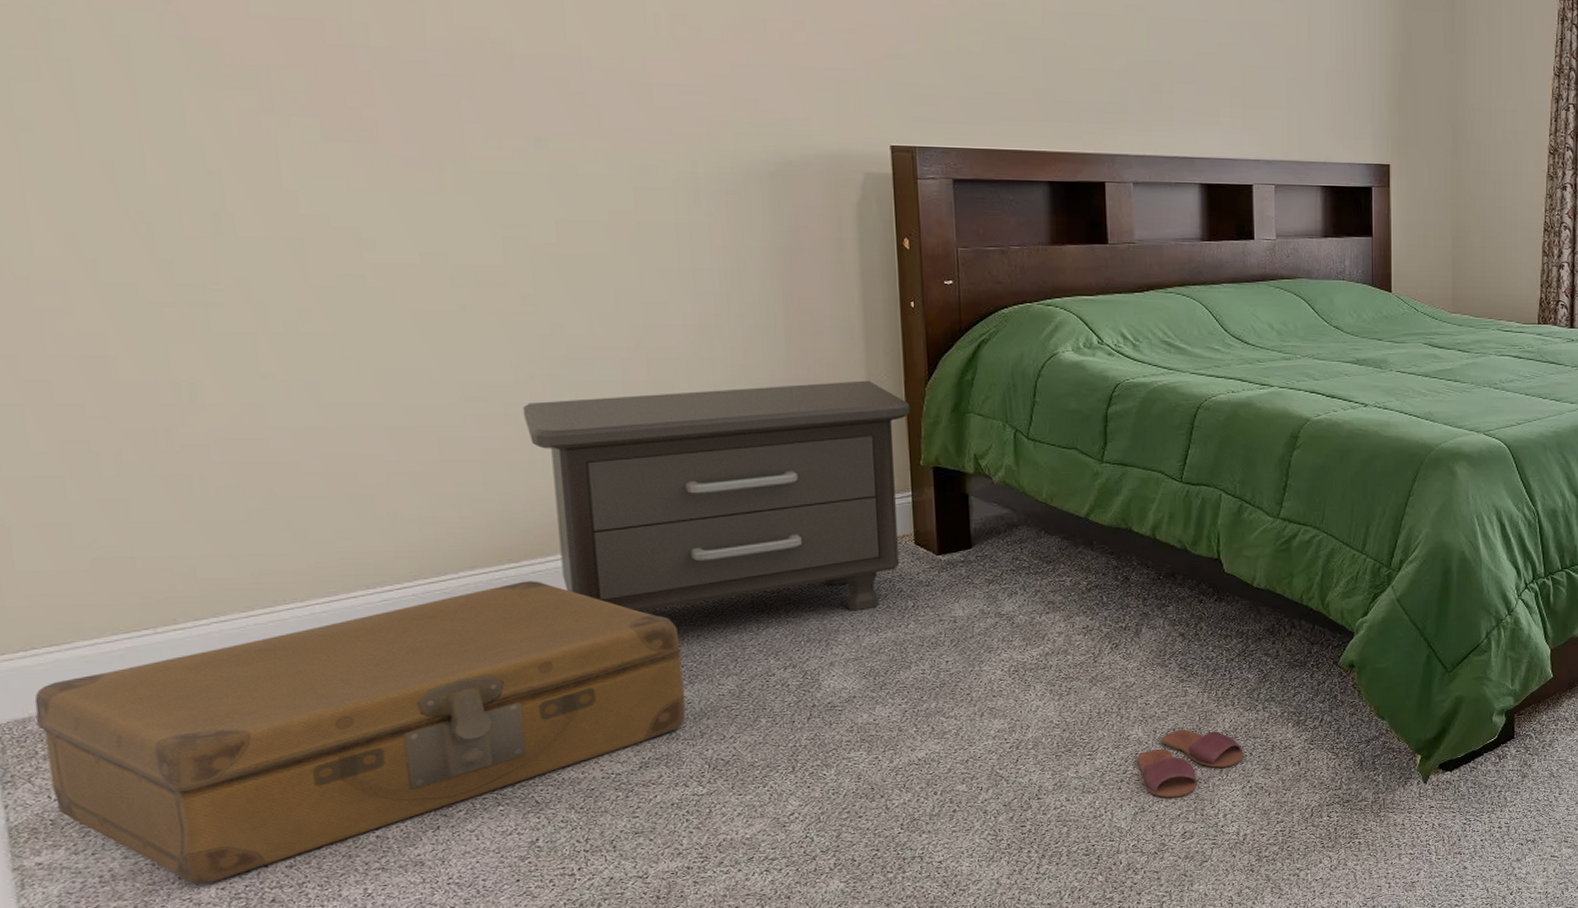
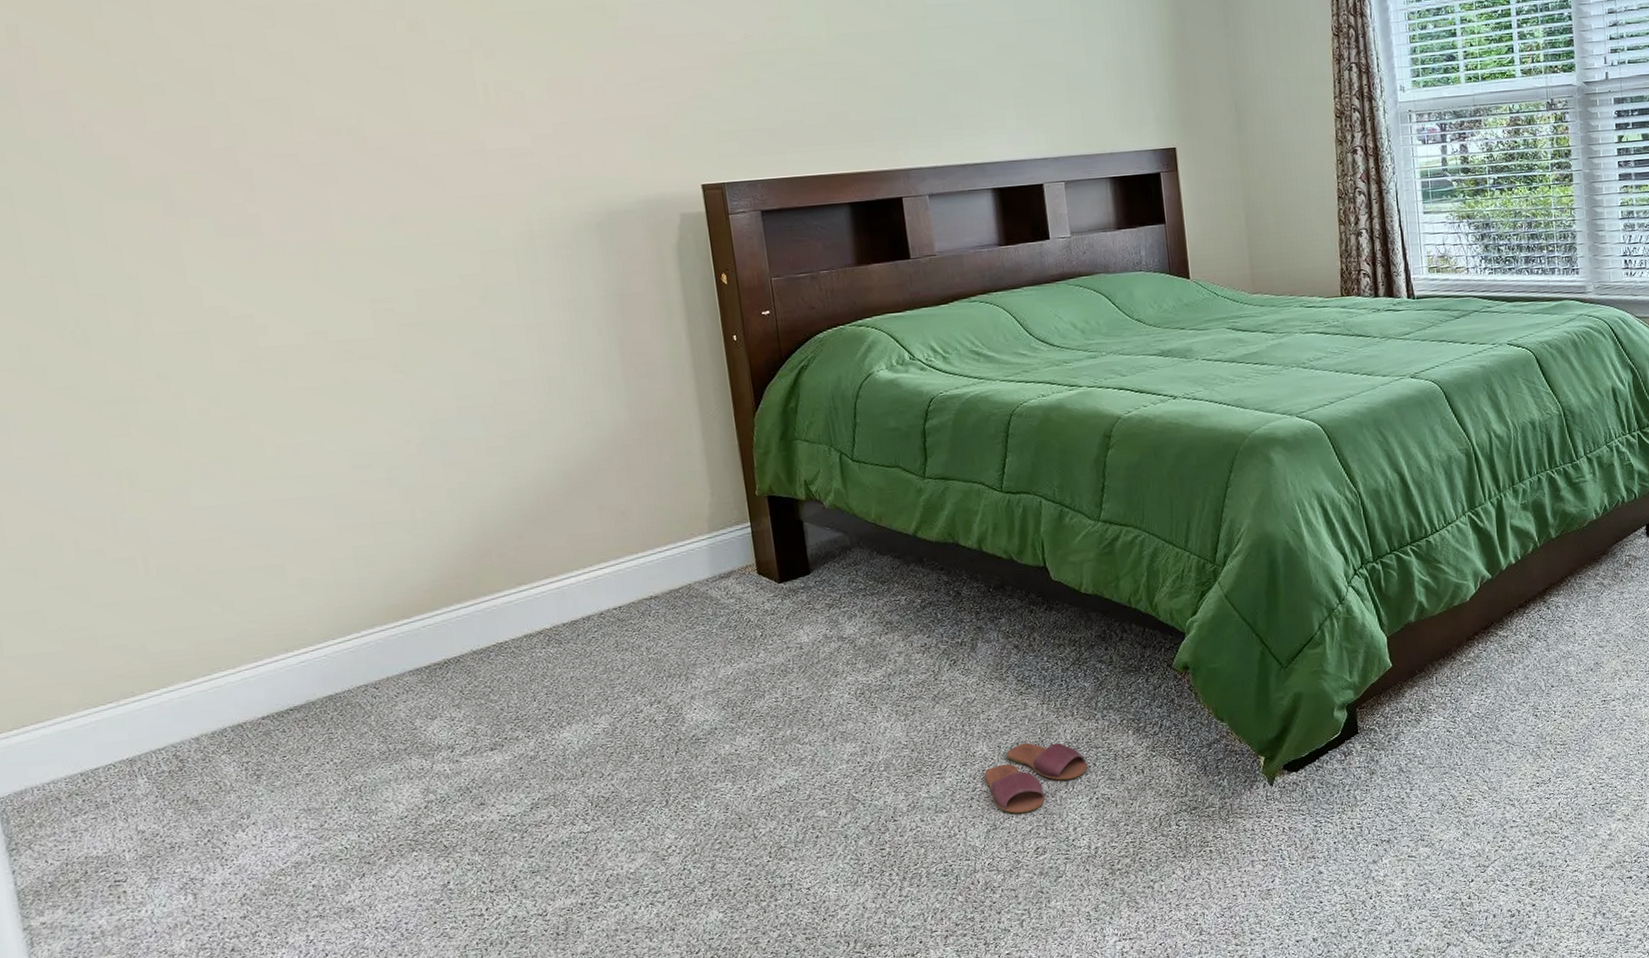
suitcase: present [34,581,686,885] -> none [28,634,567,938]
nightstand: present [522,380,910,612] -> none [401,416,745,658]

